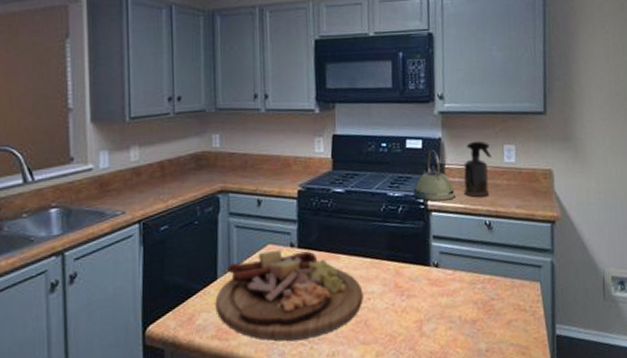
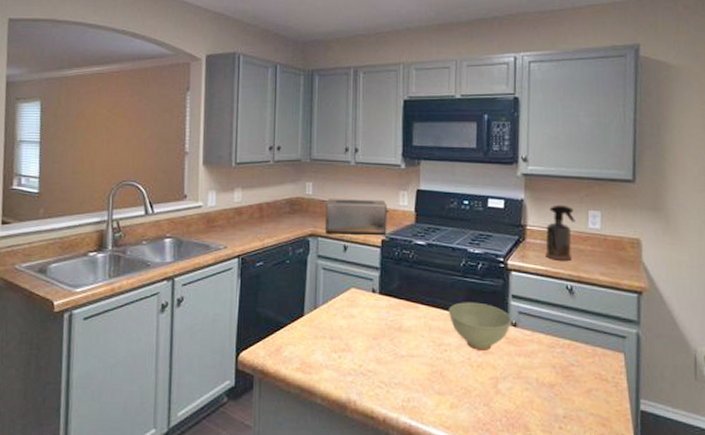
food platter: present [215,249,363,341] -> none [301,293,440,383]
toaster: none [235,148,305,189] -> present [324,199,390,235]
bowl: none [370,246,434,295] -> present [448,302,512,350]
kettle: present [413,150,455,202] -> none [493,211,536,261]

